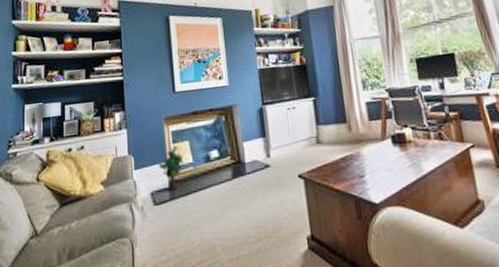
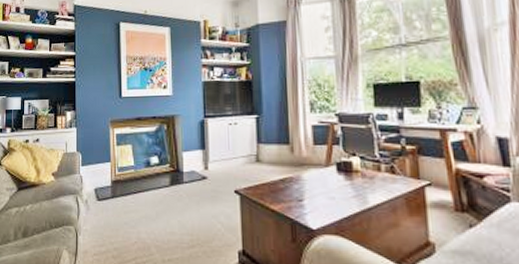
decorative plant: present [159,145,184,192] -> none [103,147,126,190]

